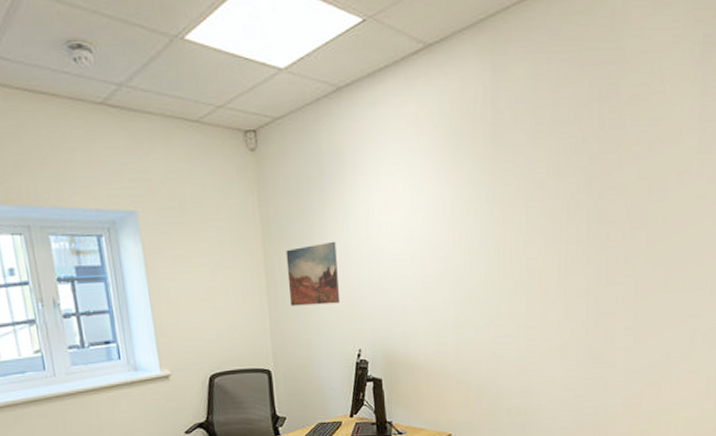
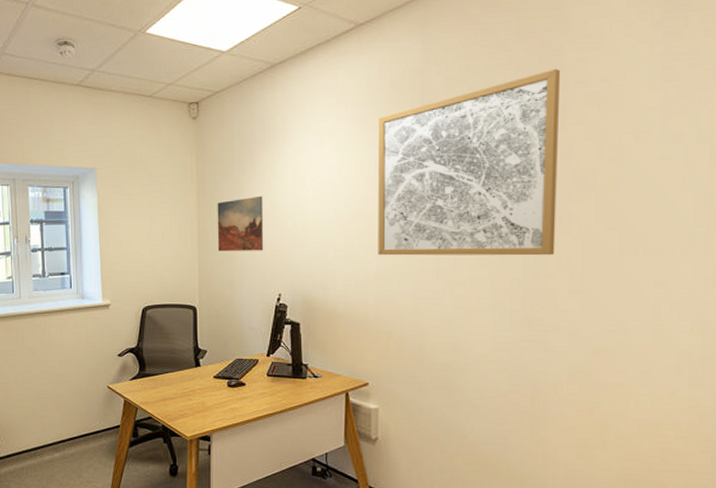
wall art: none [452,104,618,302] -> present [378,68,561,256]

